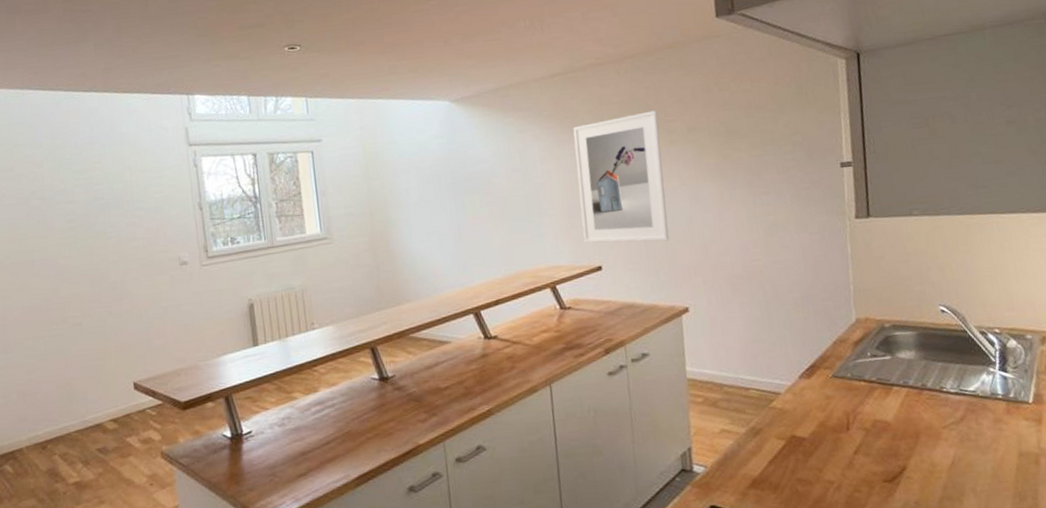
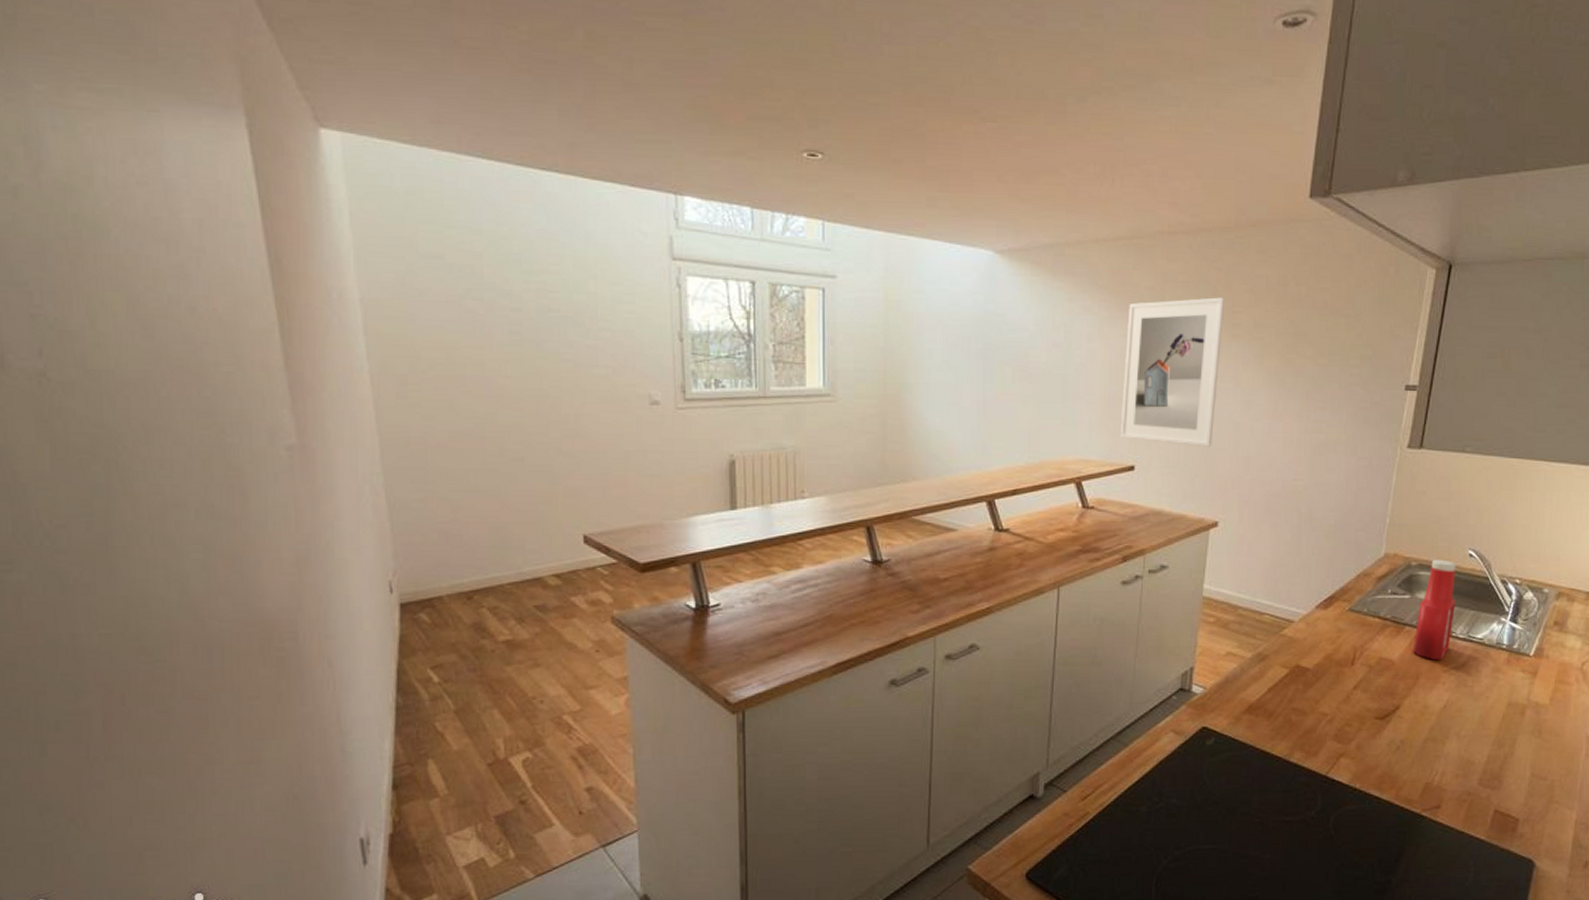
ketchup bottle: none [902,318,943,418] -> present [1413,559,1457,661]

